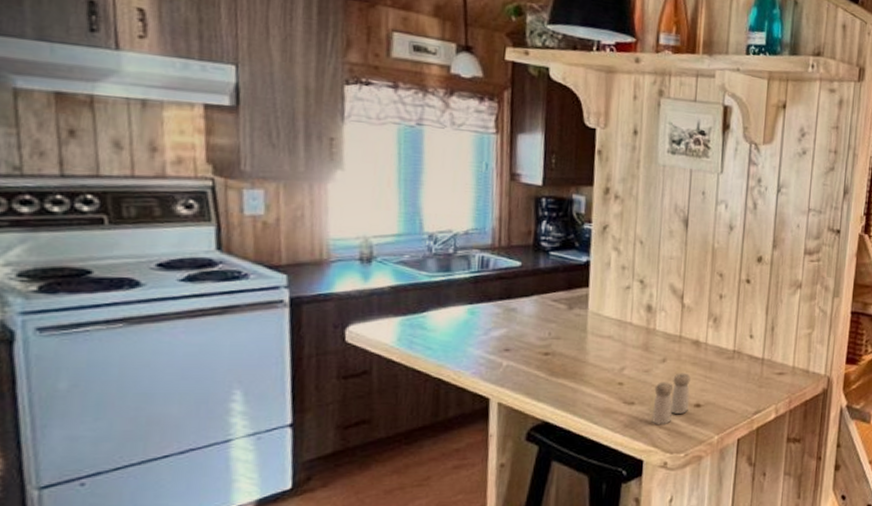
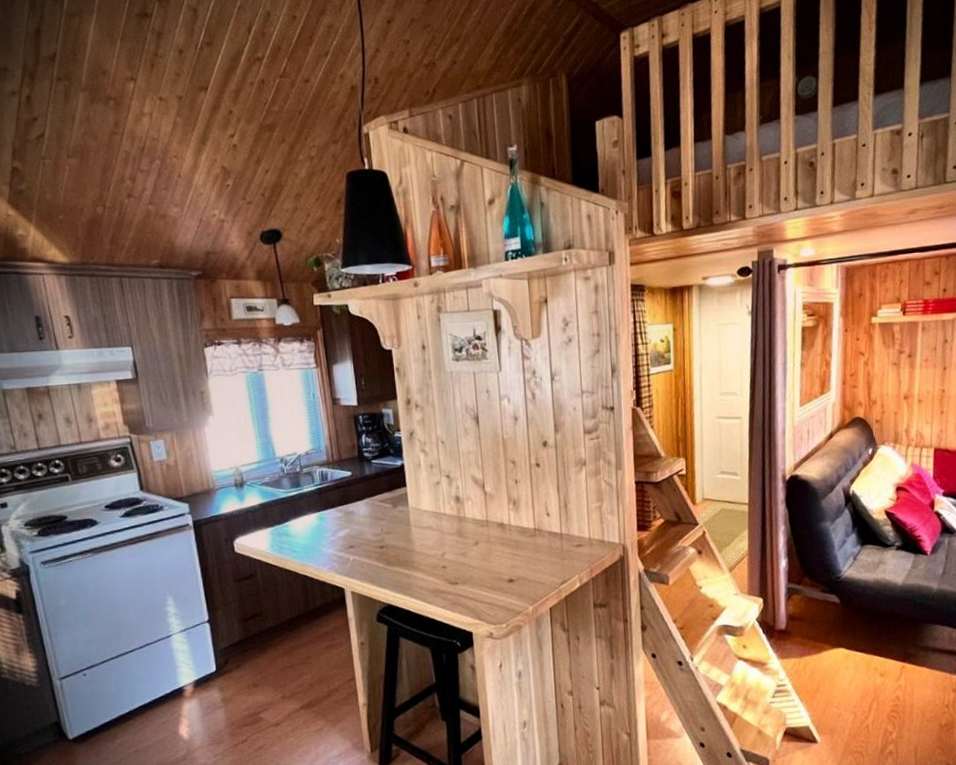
salt and pepper shaker: present [652,373,691,425] -> none [472,552,503,601]

